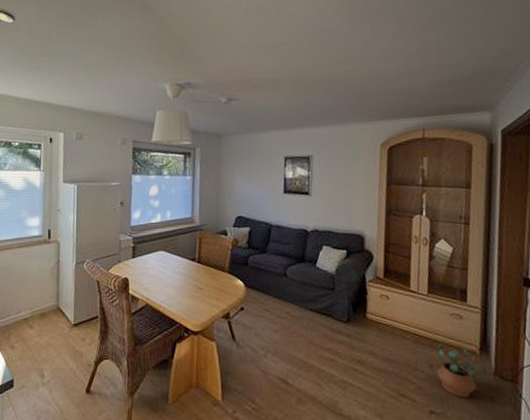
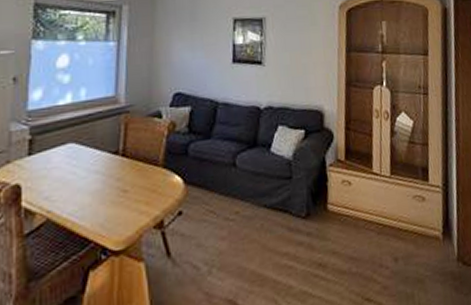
potted plant: present [436,342,488,398] -> none [401,229,451,293]

